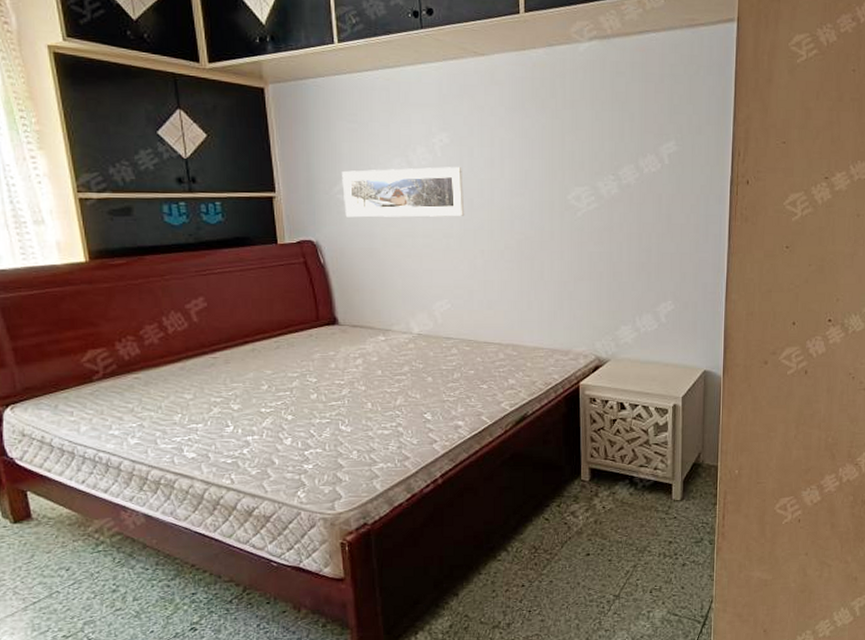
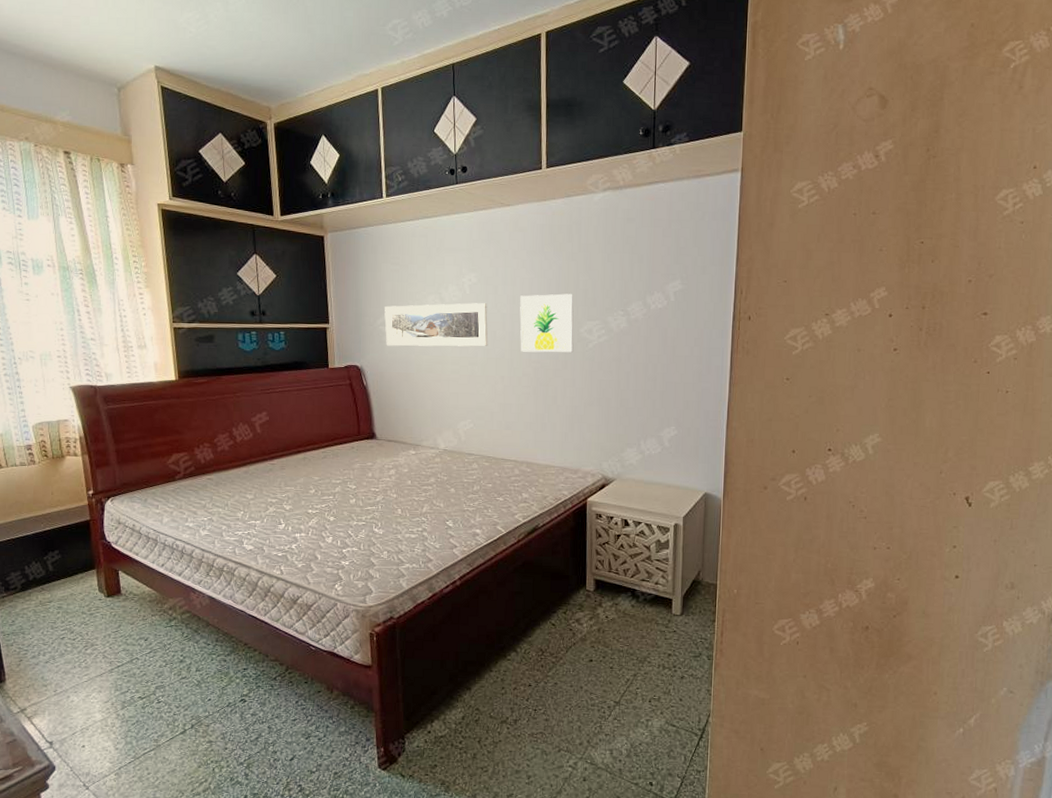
wall art: none [499,156,561,223] -> present [520,293,574,353]

